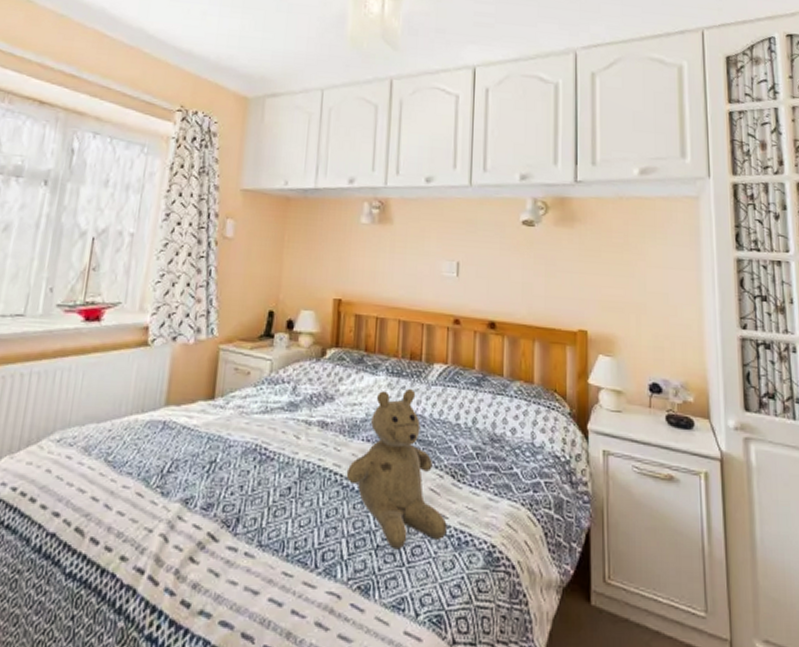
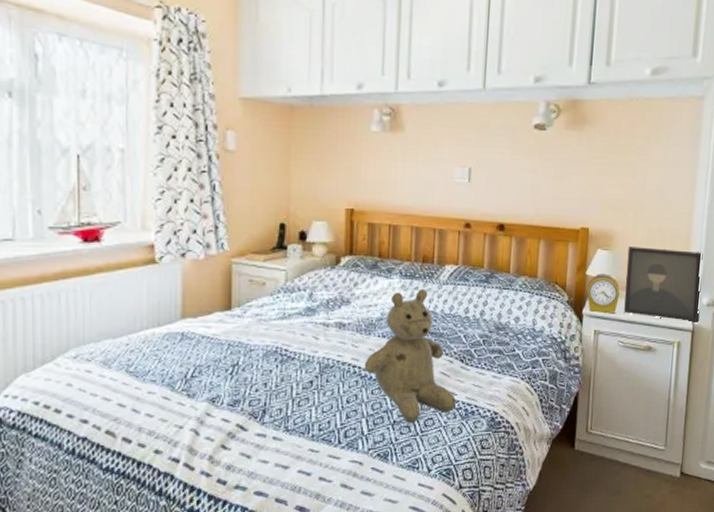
alarm clock: none [590,383,630,432] -> present [586,273,621,314]
picture frame: none [633,354,727,449] -> present [624,247,703,322]

